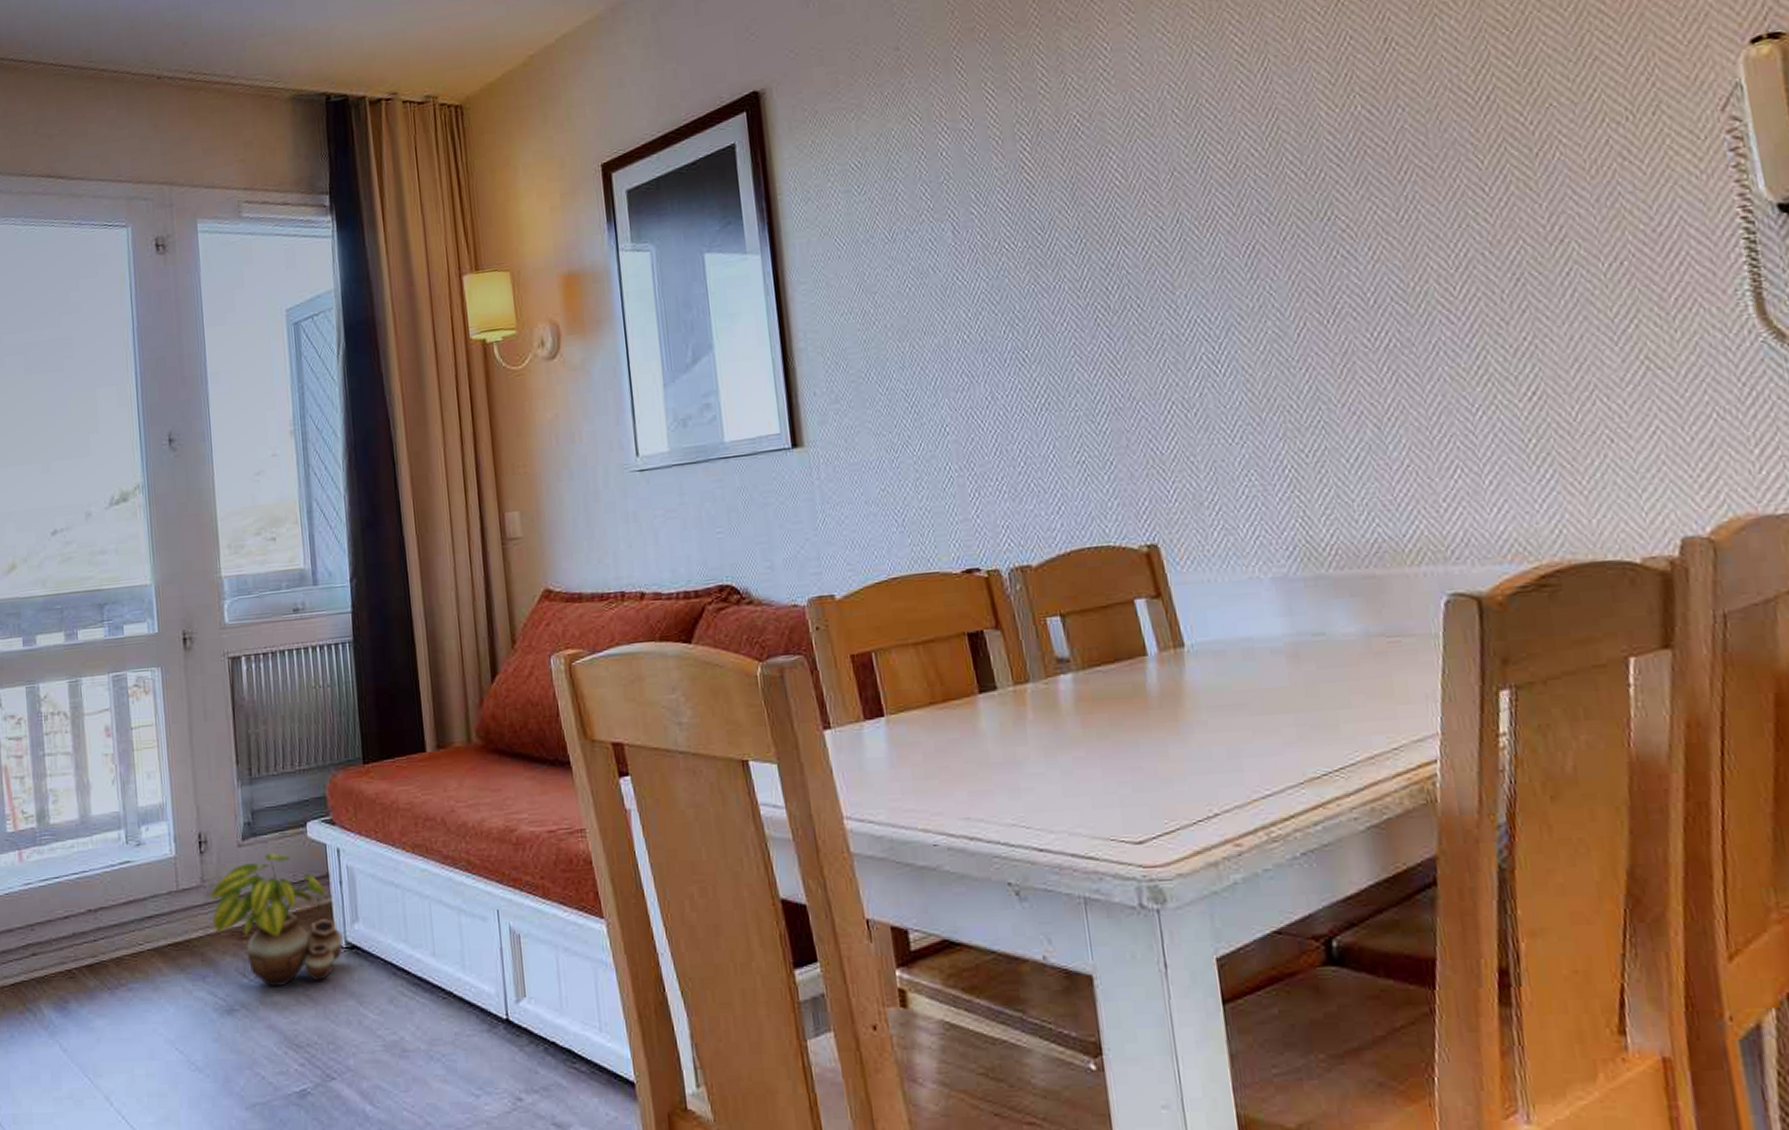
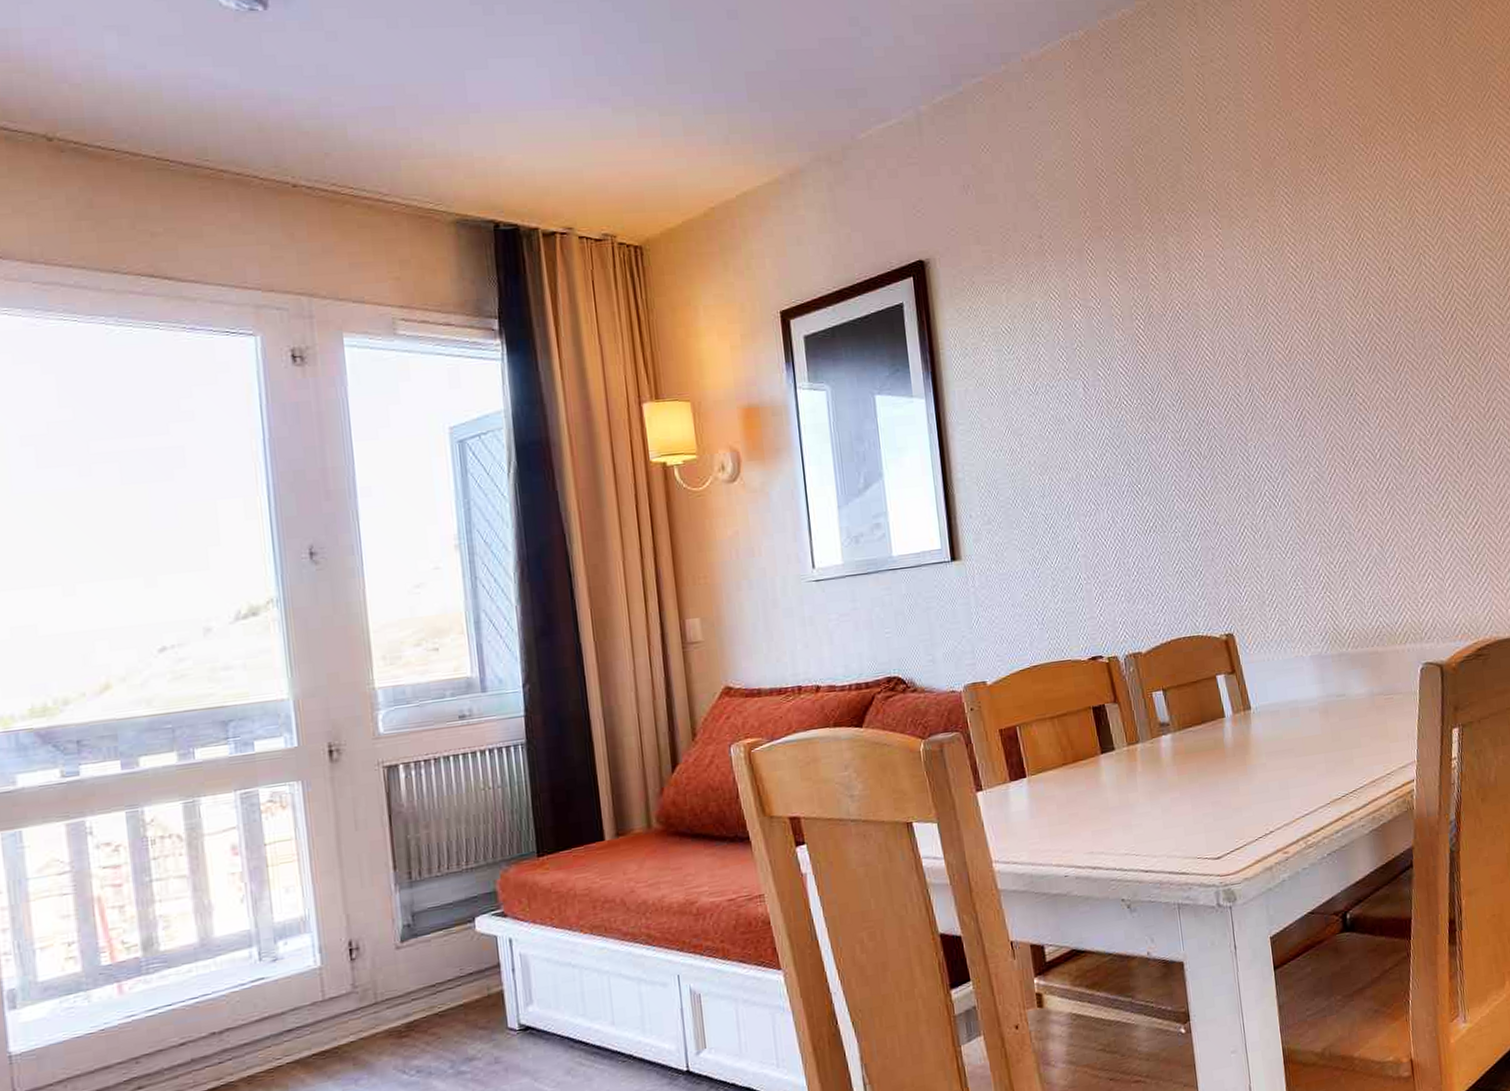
potted plant: present [211,853,343,987] -> none [364,950,516,1079]

